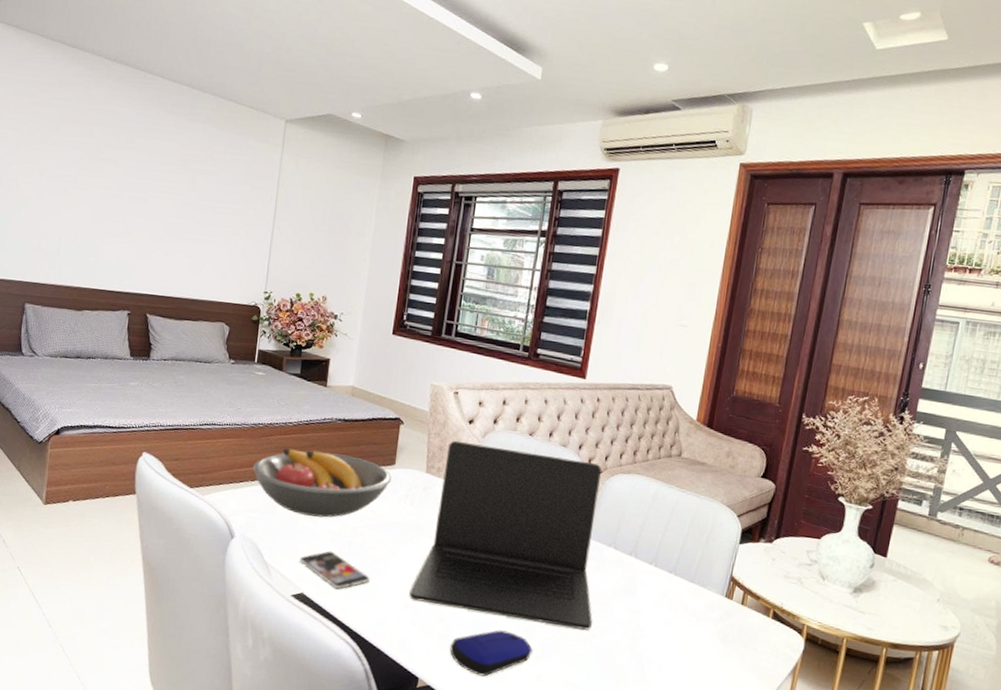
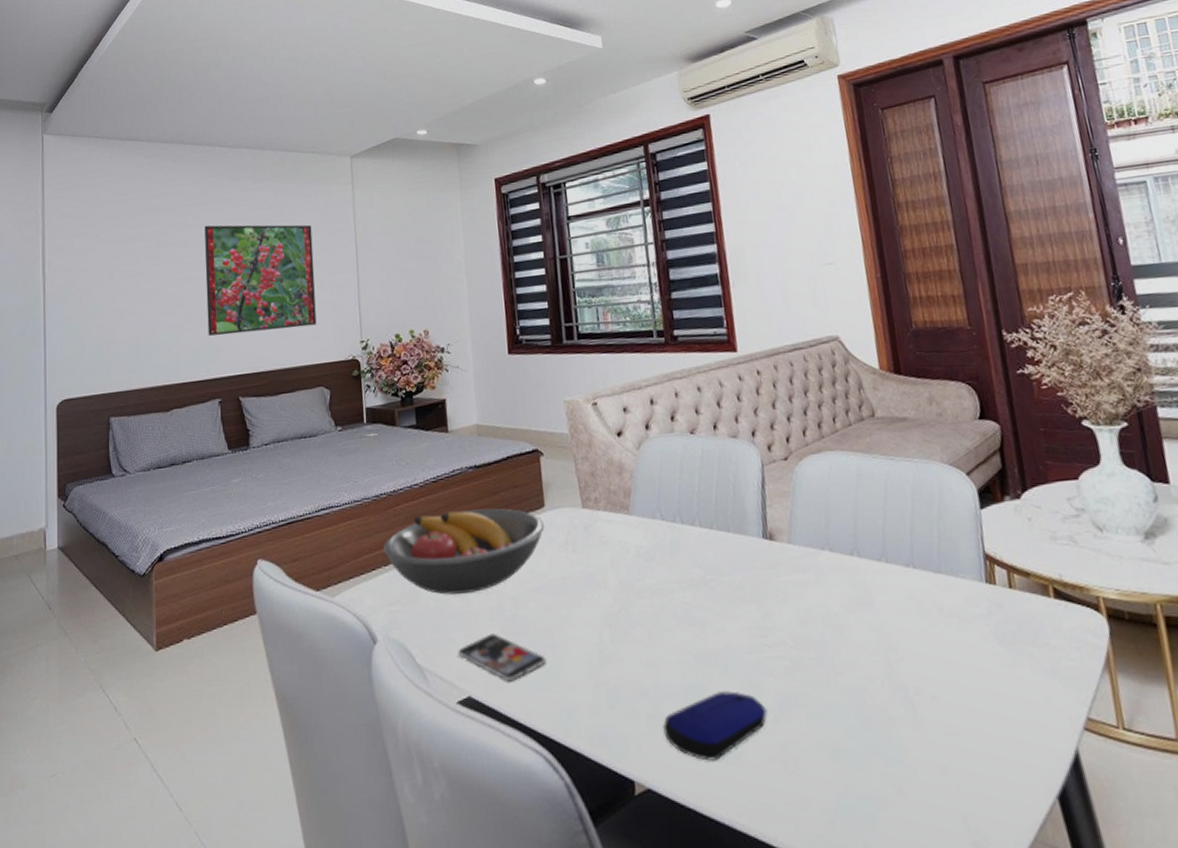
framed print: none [126,150,238,268] -> present [204,224,317,336]
laptop: present [409,441,602,630] -> none [597,449,831,675]

